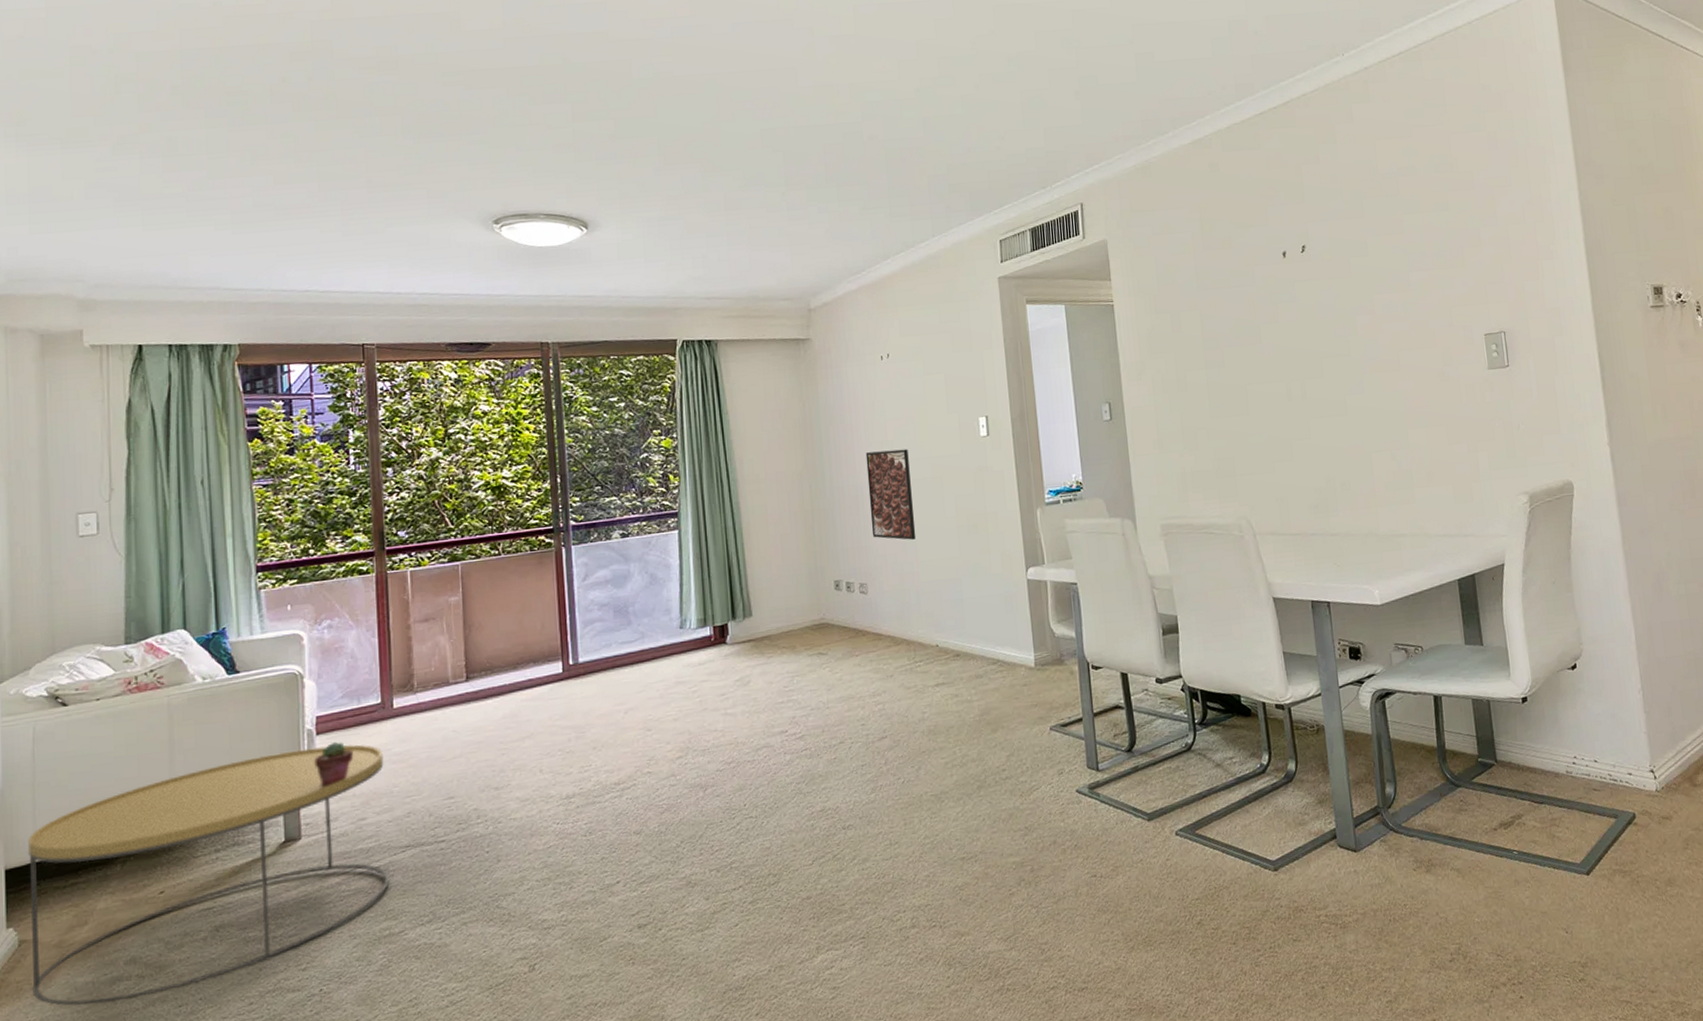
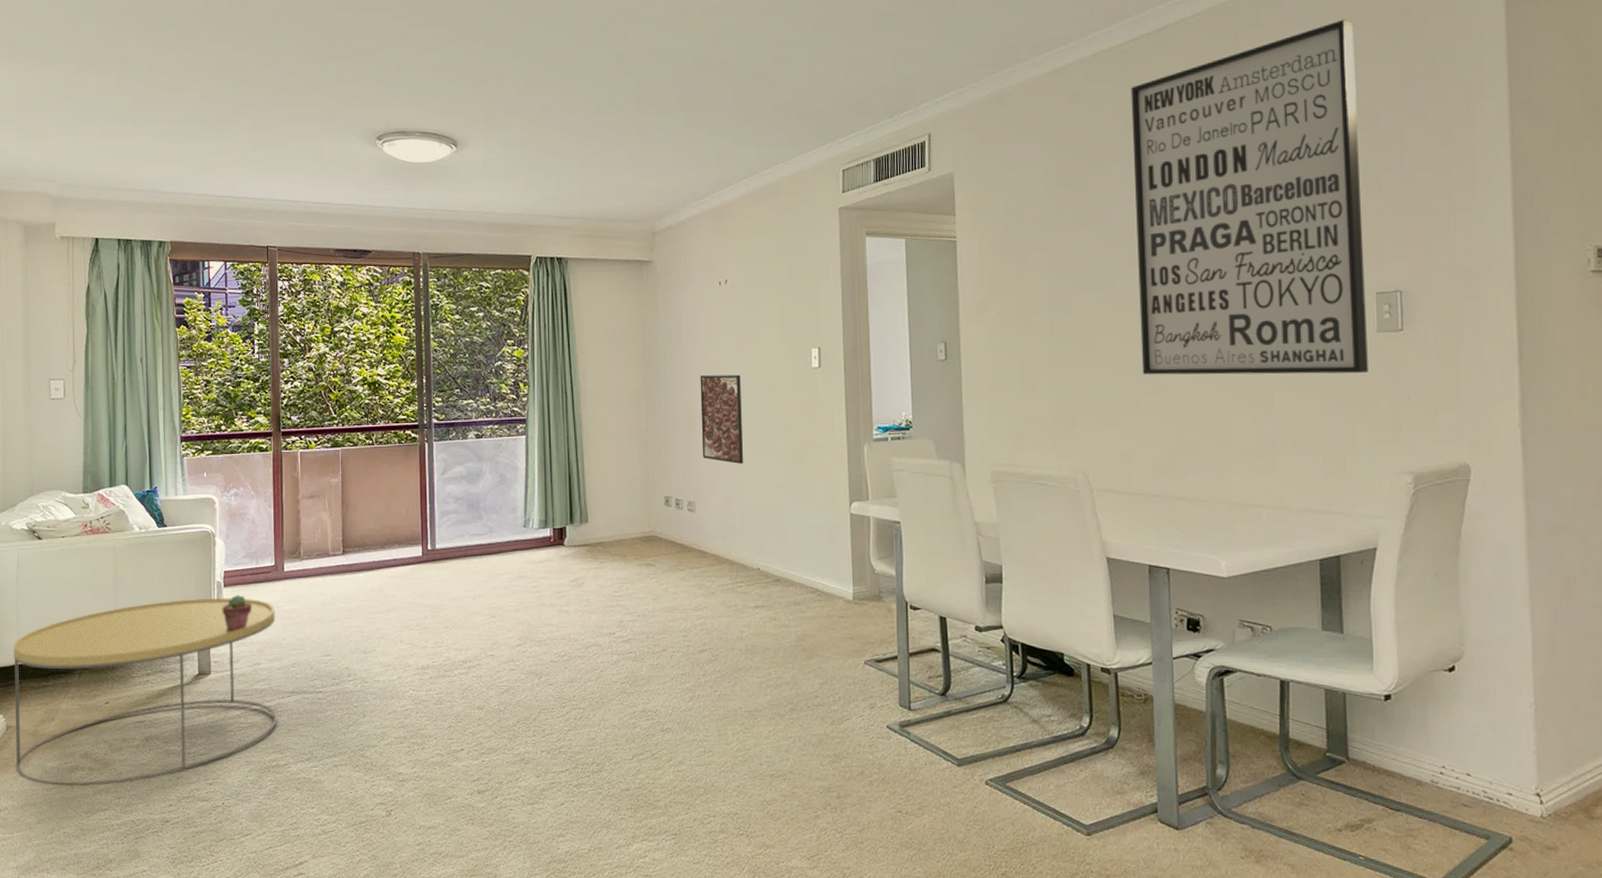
wall art: none [1263,94,1484,422] -> present [1130,19,1368,375]

